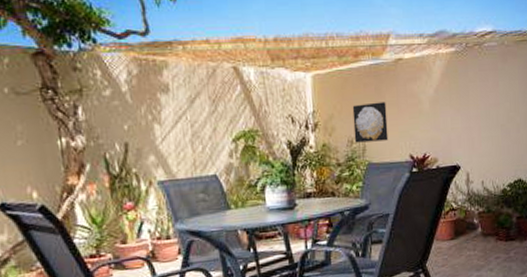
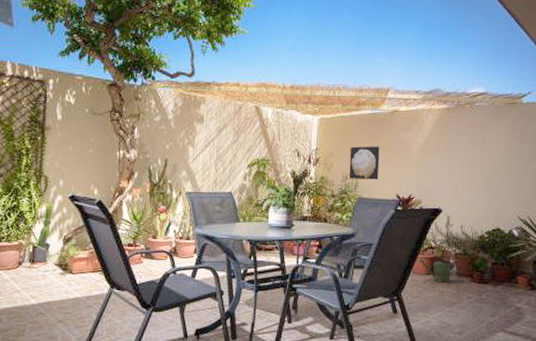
watering can: none [441,221,483,247] -> present [418,258,458,283]

